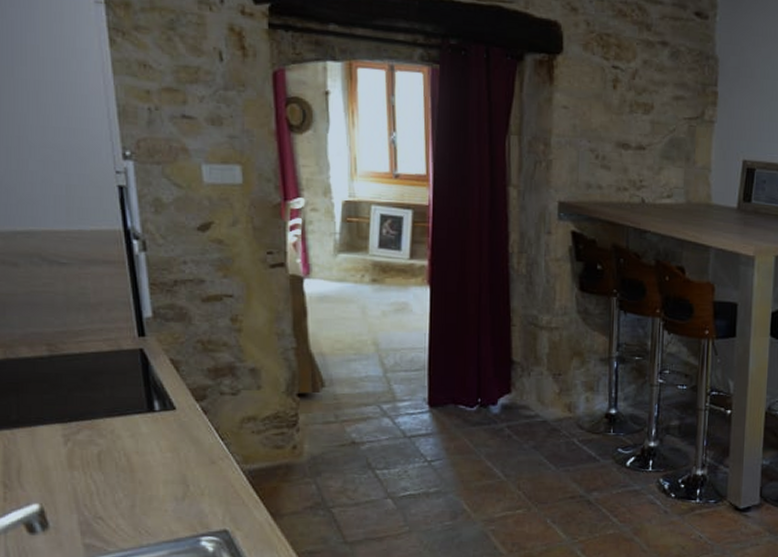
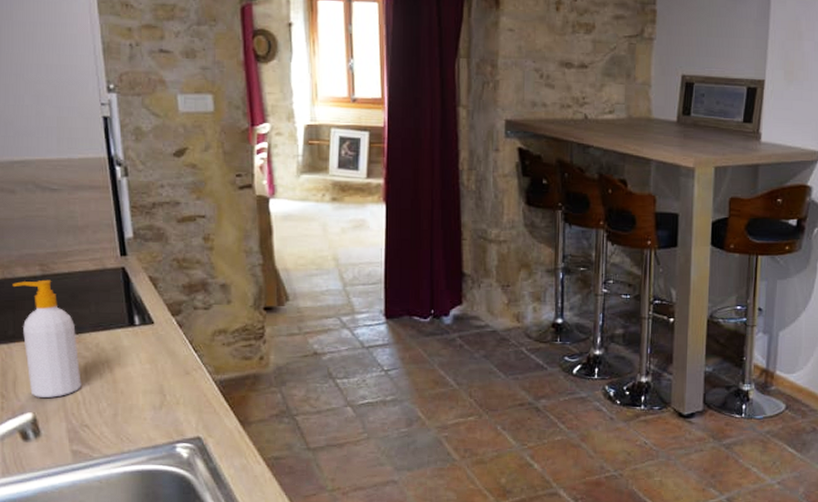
soap bottle: none [16,360,95,488] -> present [12,279,81,398]

